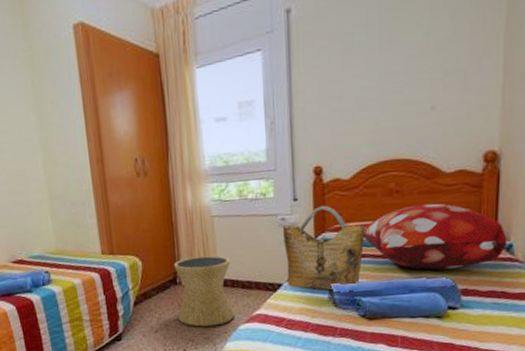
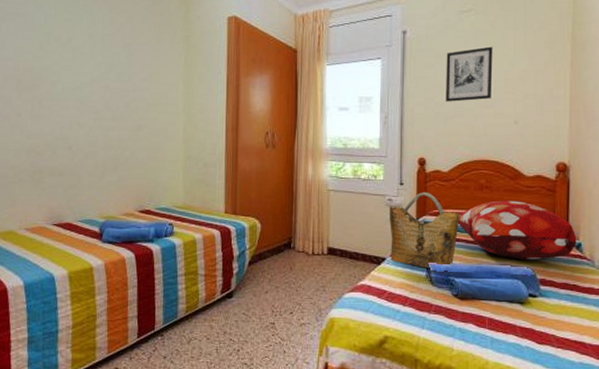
side table: present [174,255,235,327] -> none [288,225,342,292]
wall art: none [342,12,403,94] -> present [446,46,493,102]

